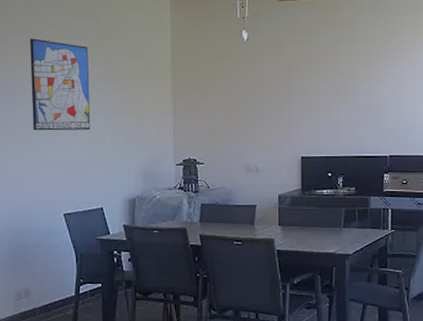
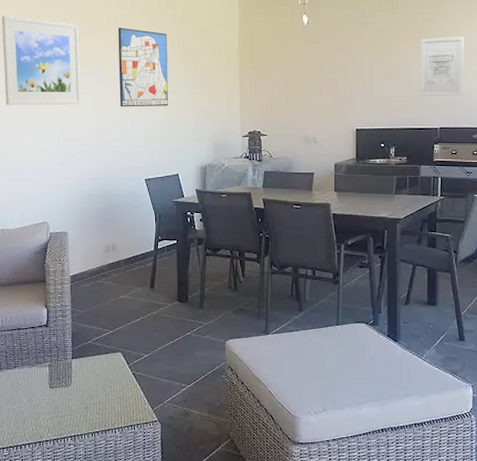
wall art: none [367,58,414,123] -> present [419,37,464,97]

